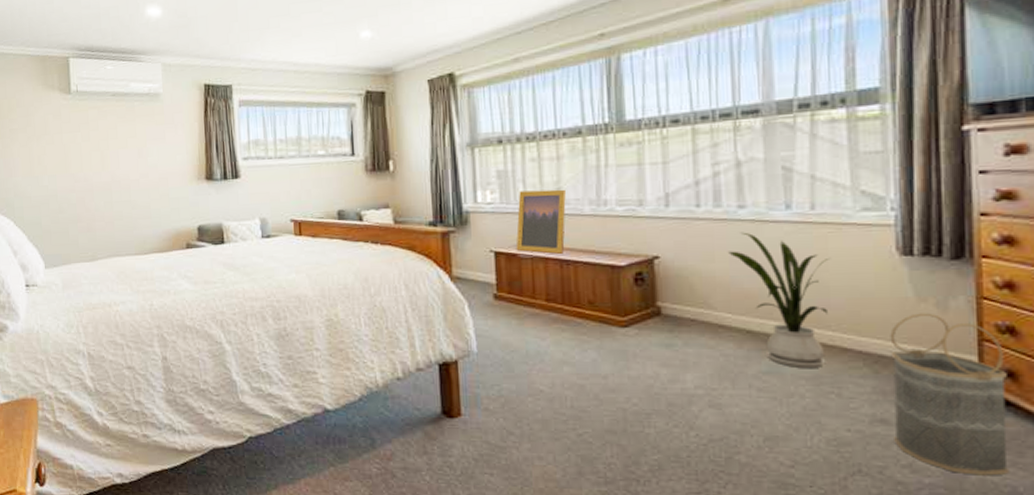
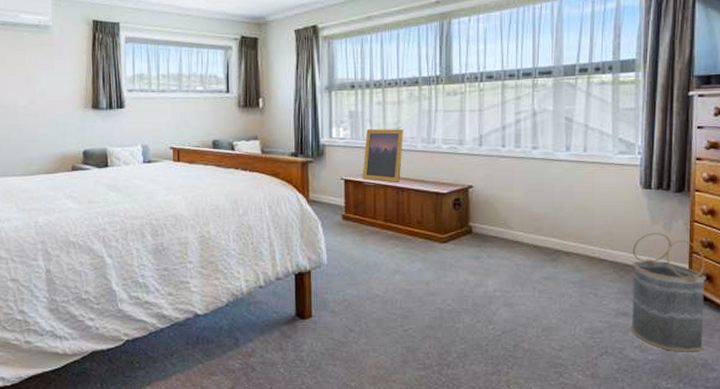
house plant: present [728,232,829,369] -> none [524,168,594,275]

